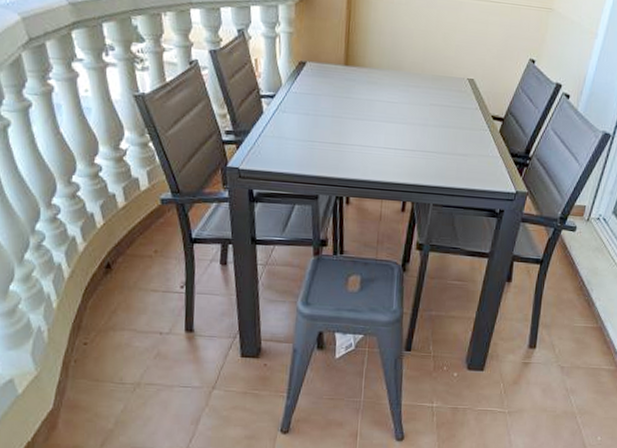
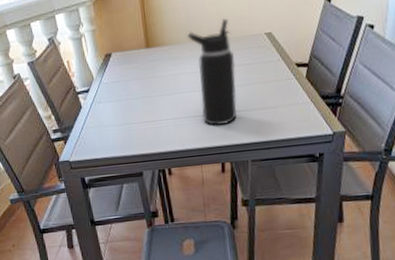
water bottle: none [390,54,434,163] -> present [187,18,238,126]

